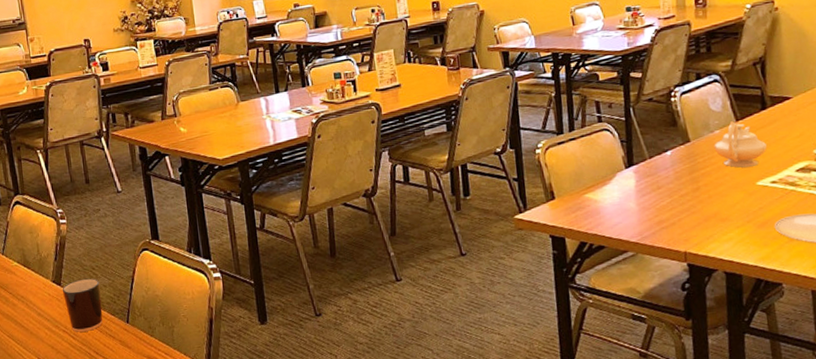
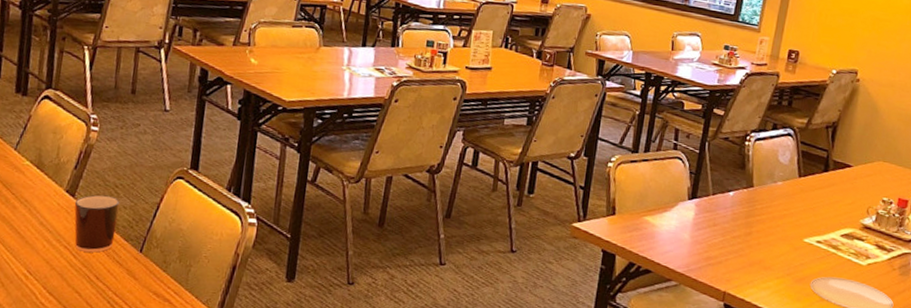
teapot: present [714,120,768,168] -> none [773,175,822,223]

